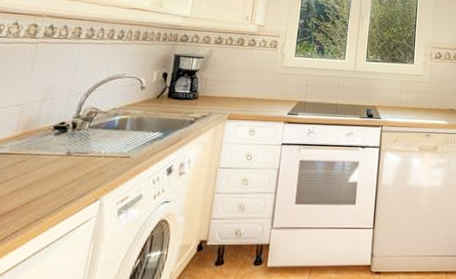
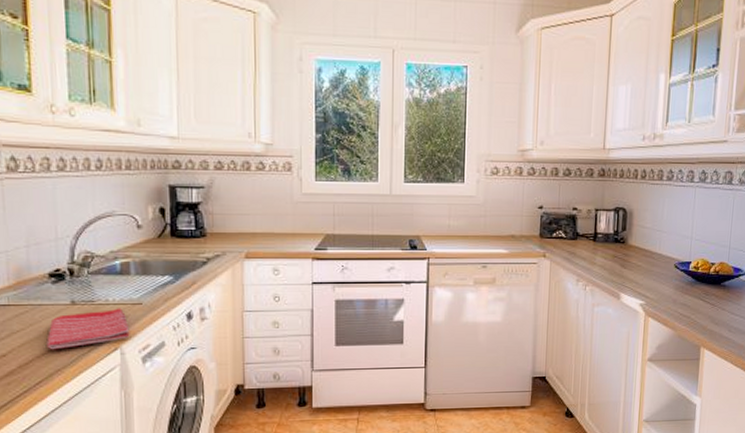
dish towel: none [33,160,114,199] -> present [46,308,130,350]

